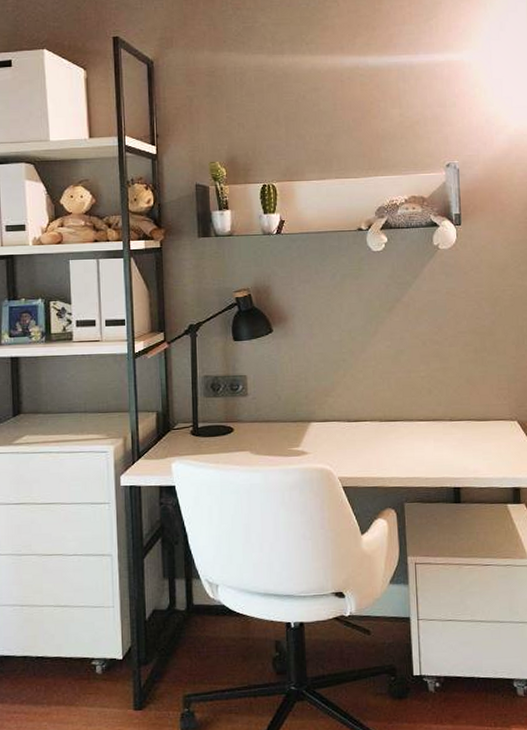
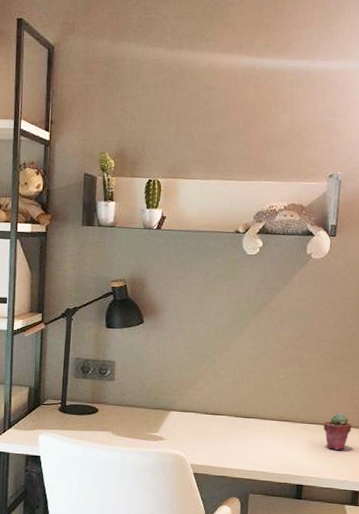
potted succulent: none [473,406,504,446] -> present [323,413,352,450]

